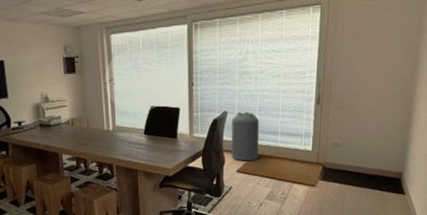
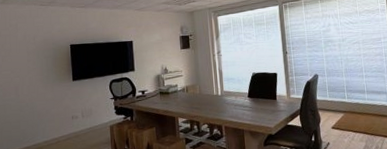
trash can: present [231,112,259,162] -> none [322,74,350,119]

